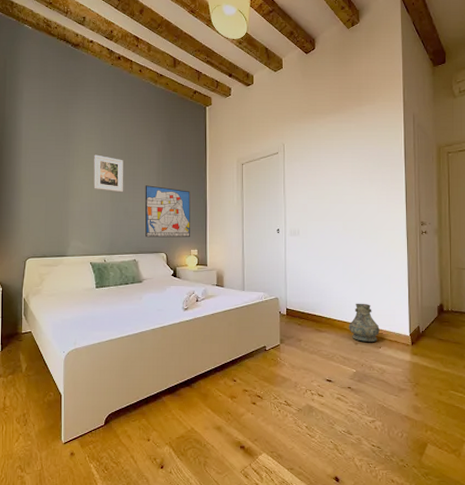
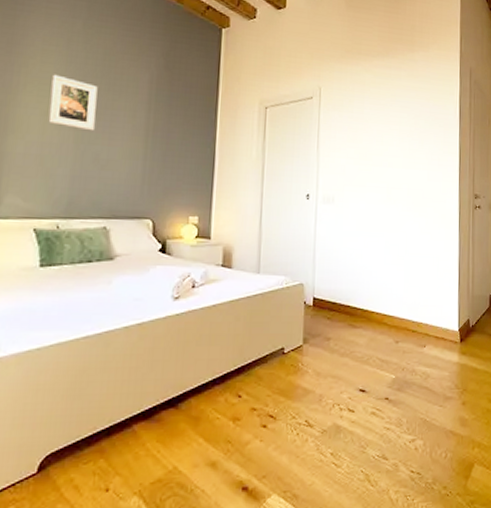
wall art: present [144,185,191,238] -> none [123,124,193,200]
vase: present [349,303,380,342] -> none [389,291,425,339]

